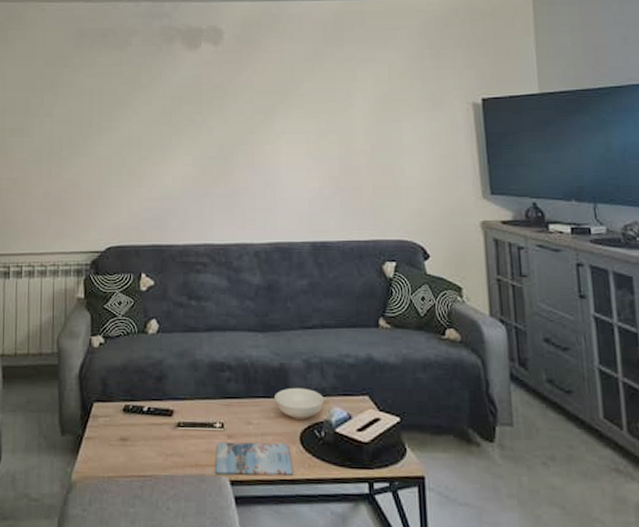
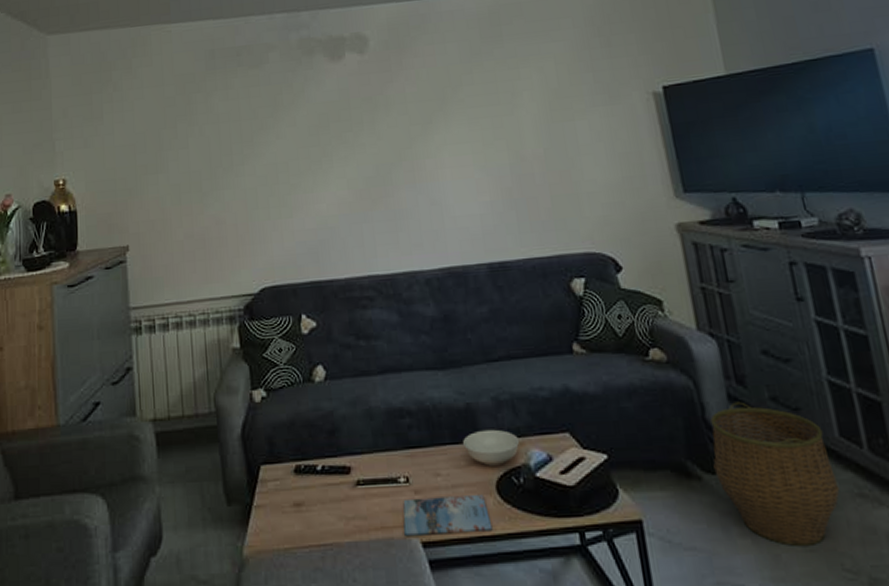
basket: none [491,381,599,510] -> present [710,402,840,546]

